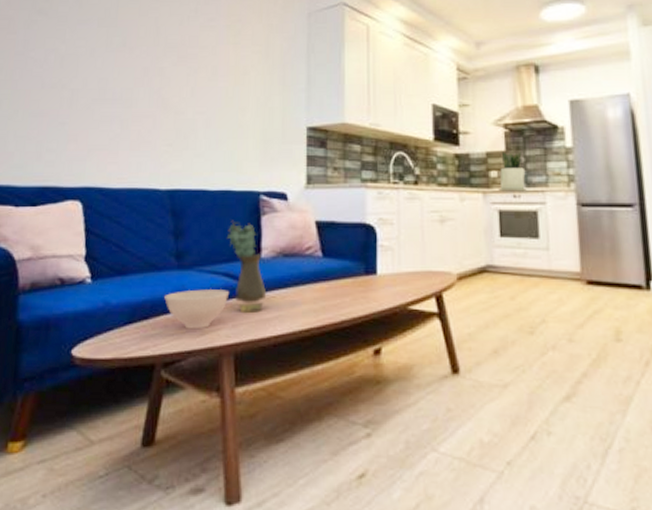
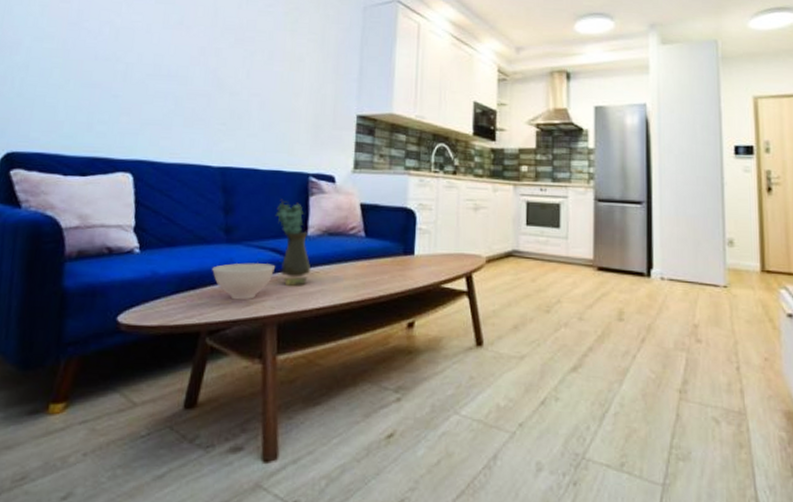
planter: present [498,152,527,192] -> none [527,149,552,186]

